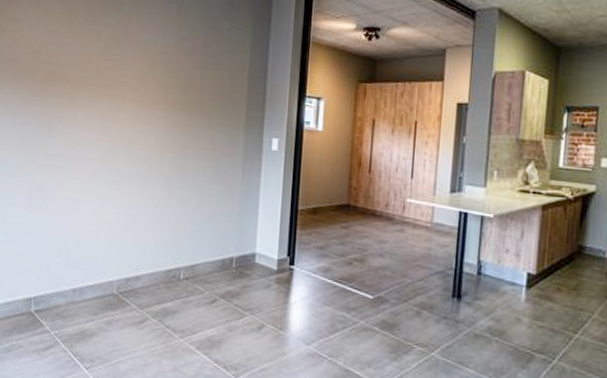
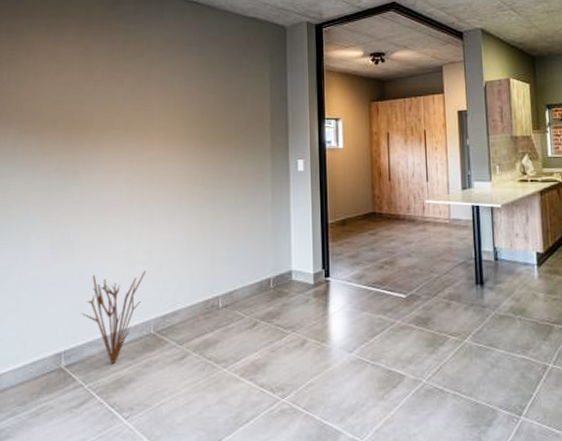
decorative plant: none [50,228,113,317] -> present [81,271,147,365]

